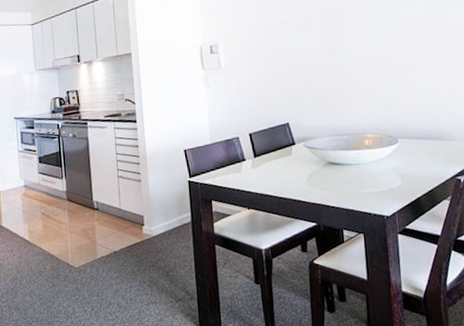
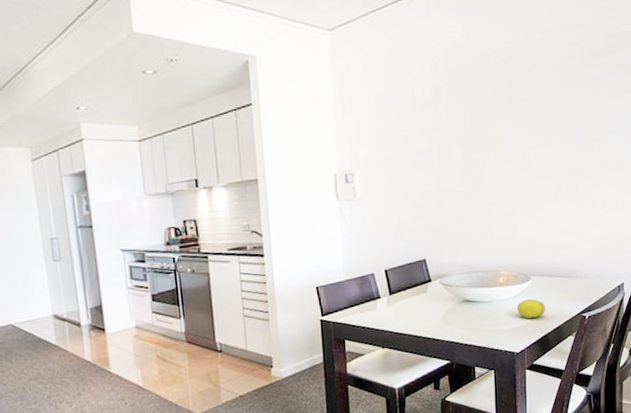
fruit: none [385,161,417,181] -> present [517,299,546,318]

